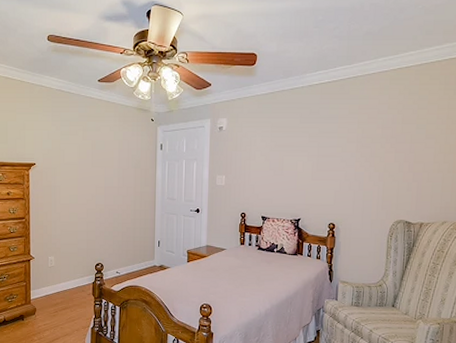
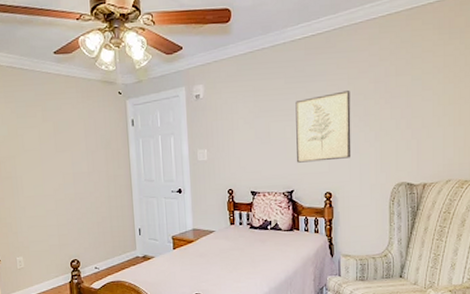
wall art: none [306,134,359,195] -> present [295,91,351,163]

